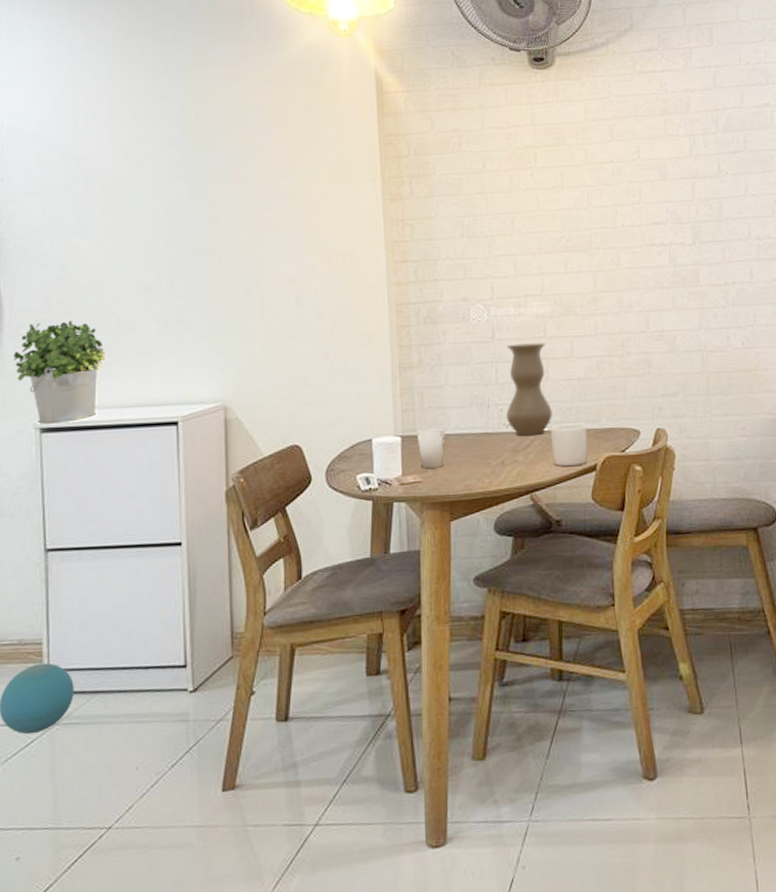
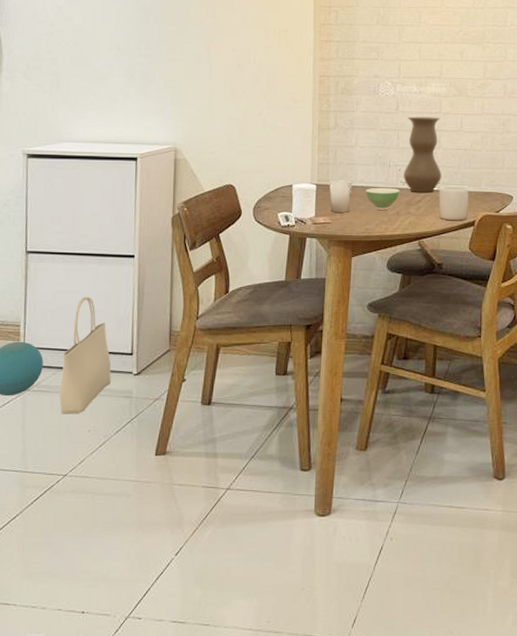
potted plant: present [14,321,105,425] -> none [9,69,82,152]
tote bag: none [96,599,161,751] -> present [59,296,111,414]
bowl: none [460,432,504,462] -> present [365,187,401,211]

